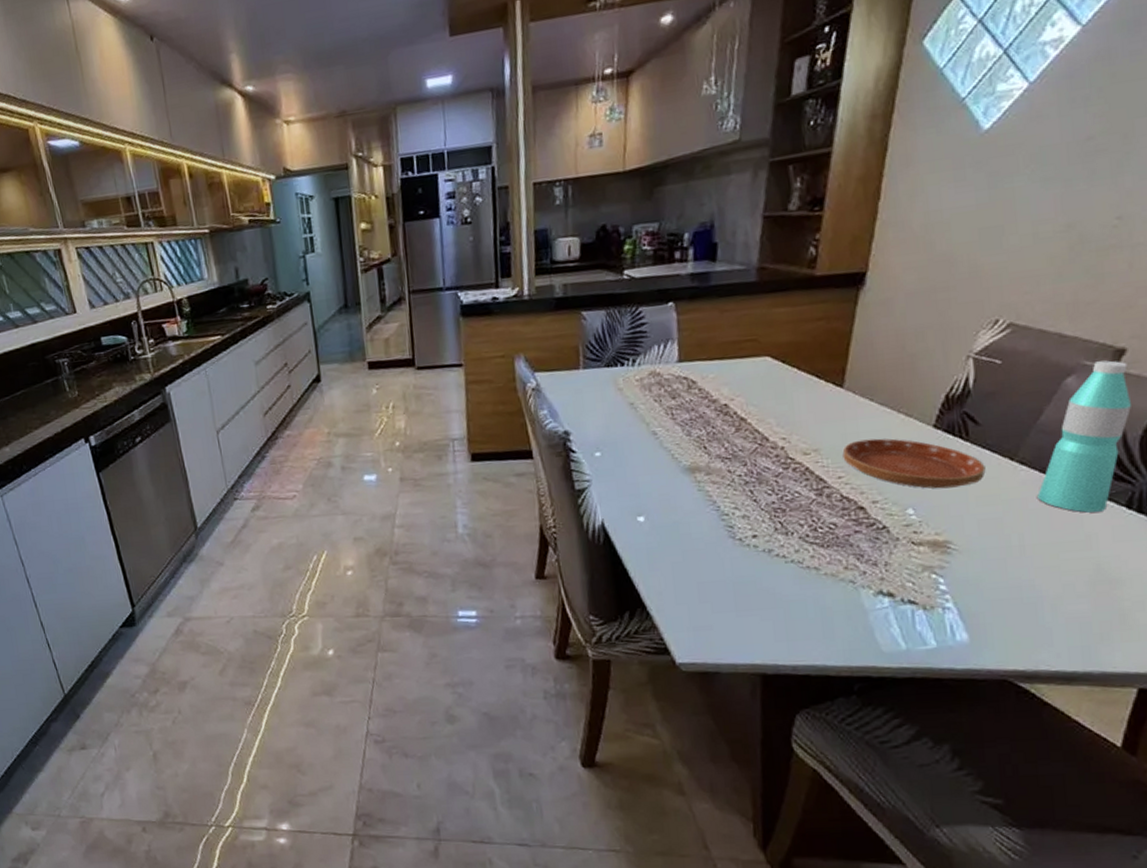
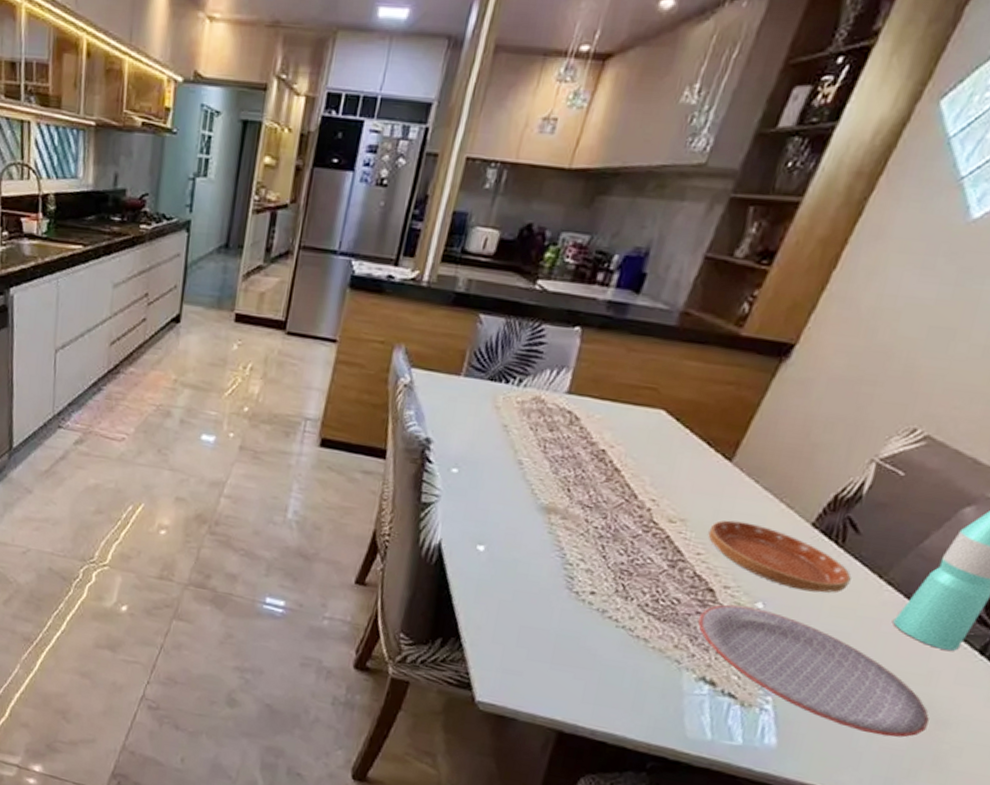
plate: none [858,514,1103,608] -> present [697,604,929,738]

